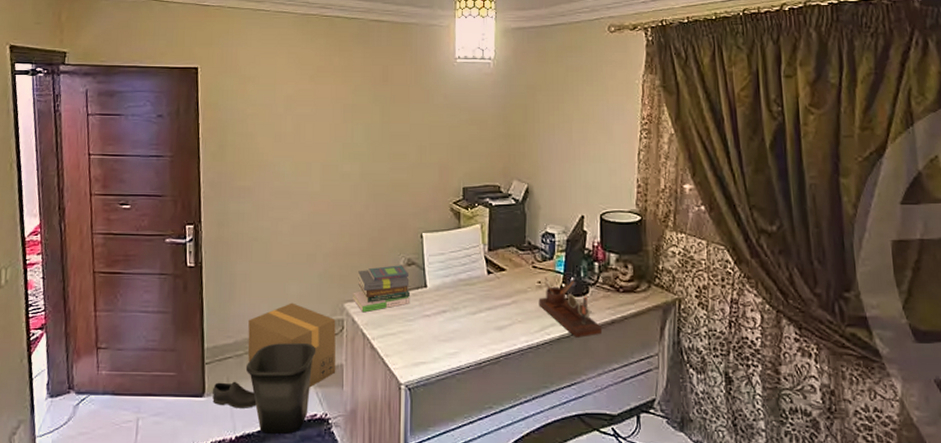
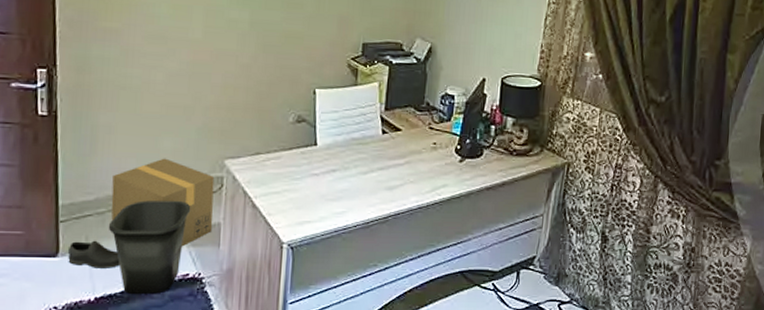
books: present [353,265,410,313] -> none [235,121,299,170]
desk organizer: present [538,277,603,339] -> none [432,139,493,200]

